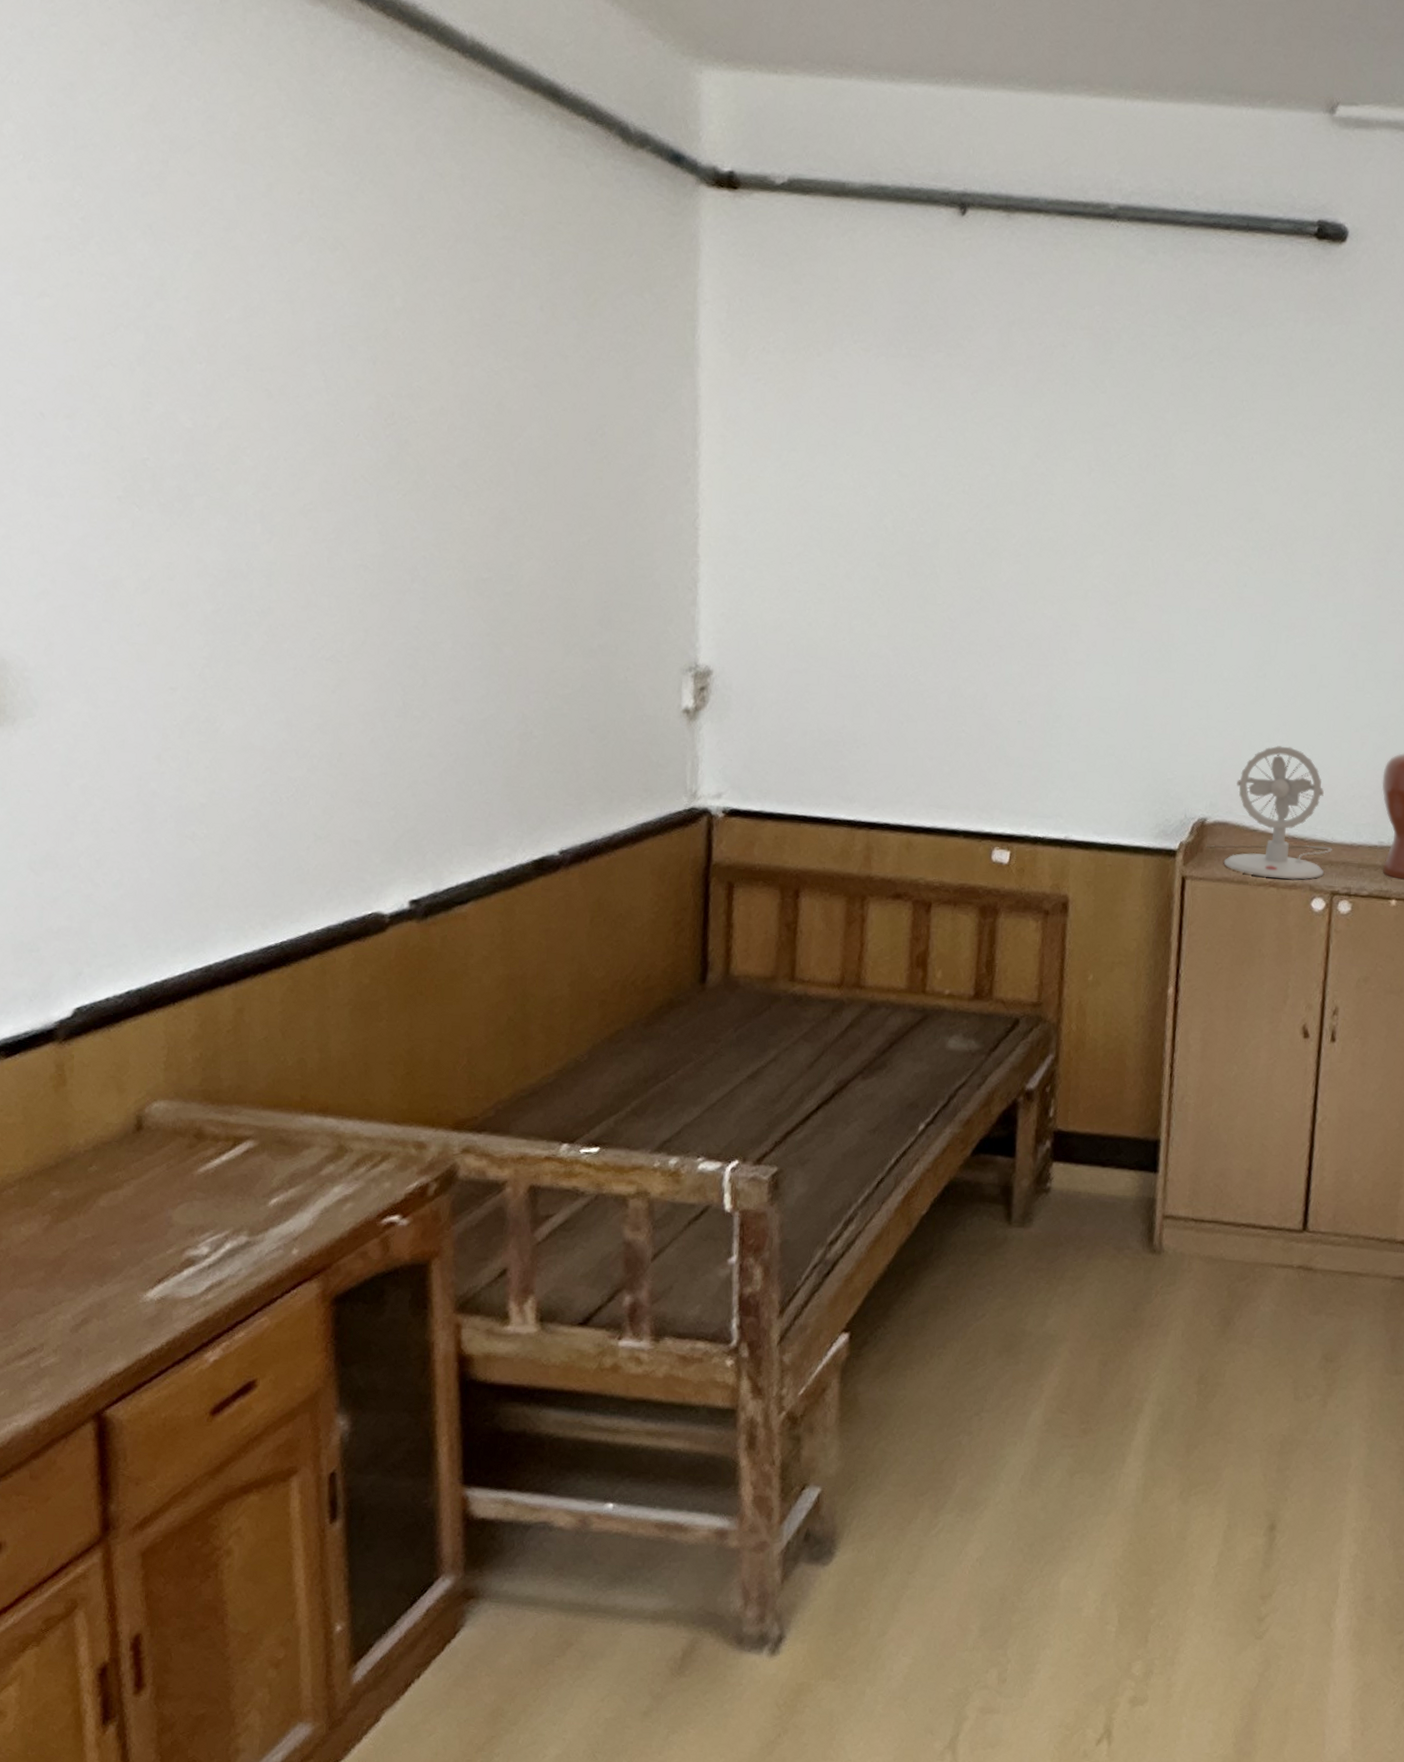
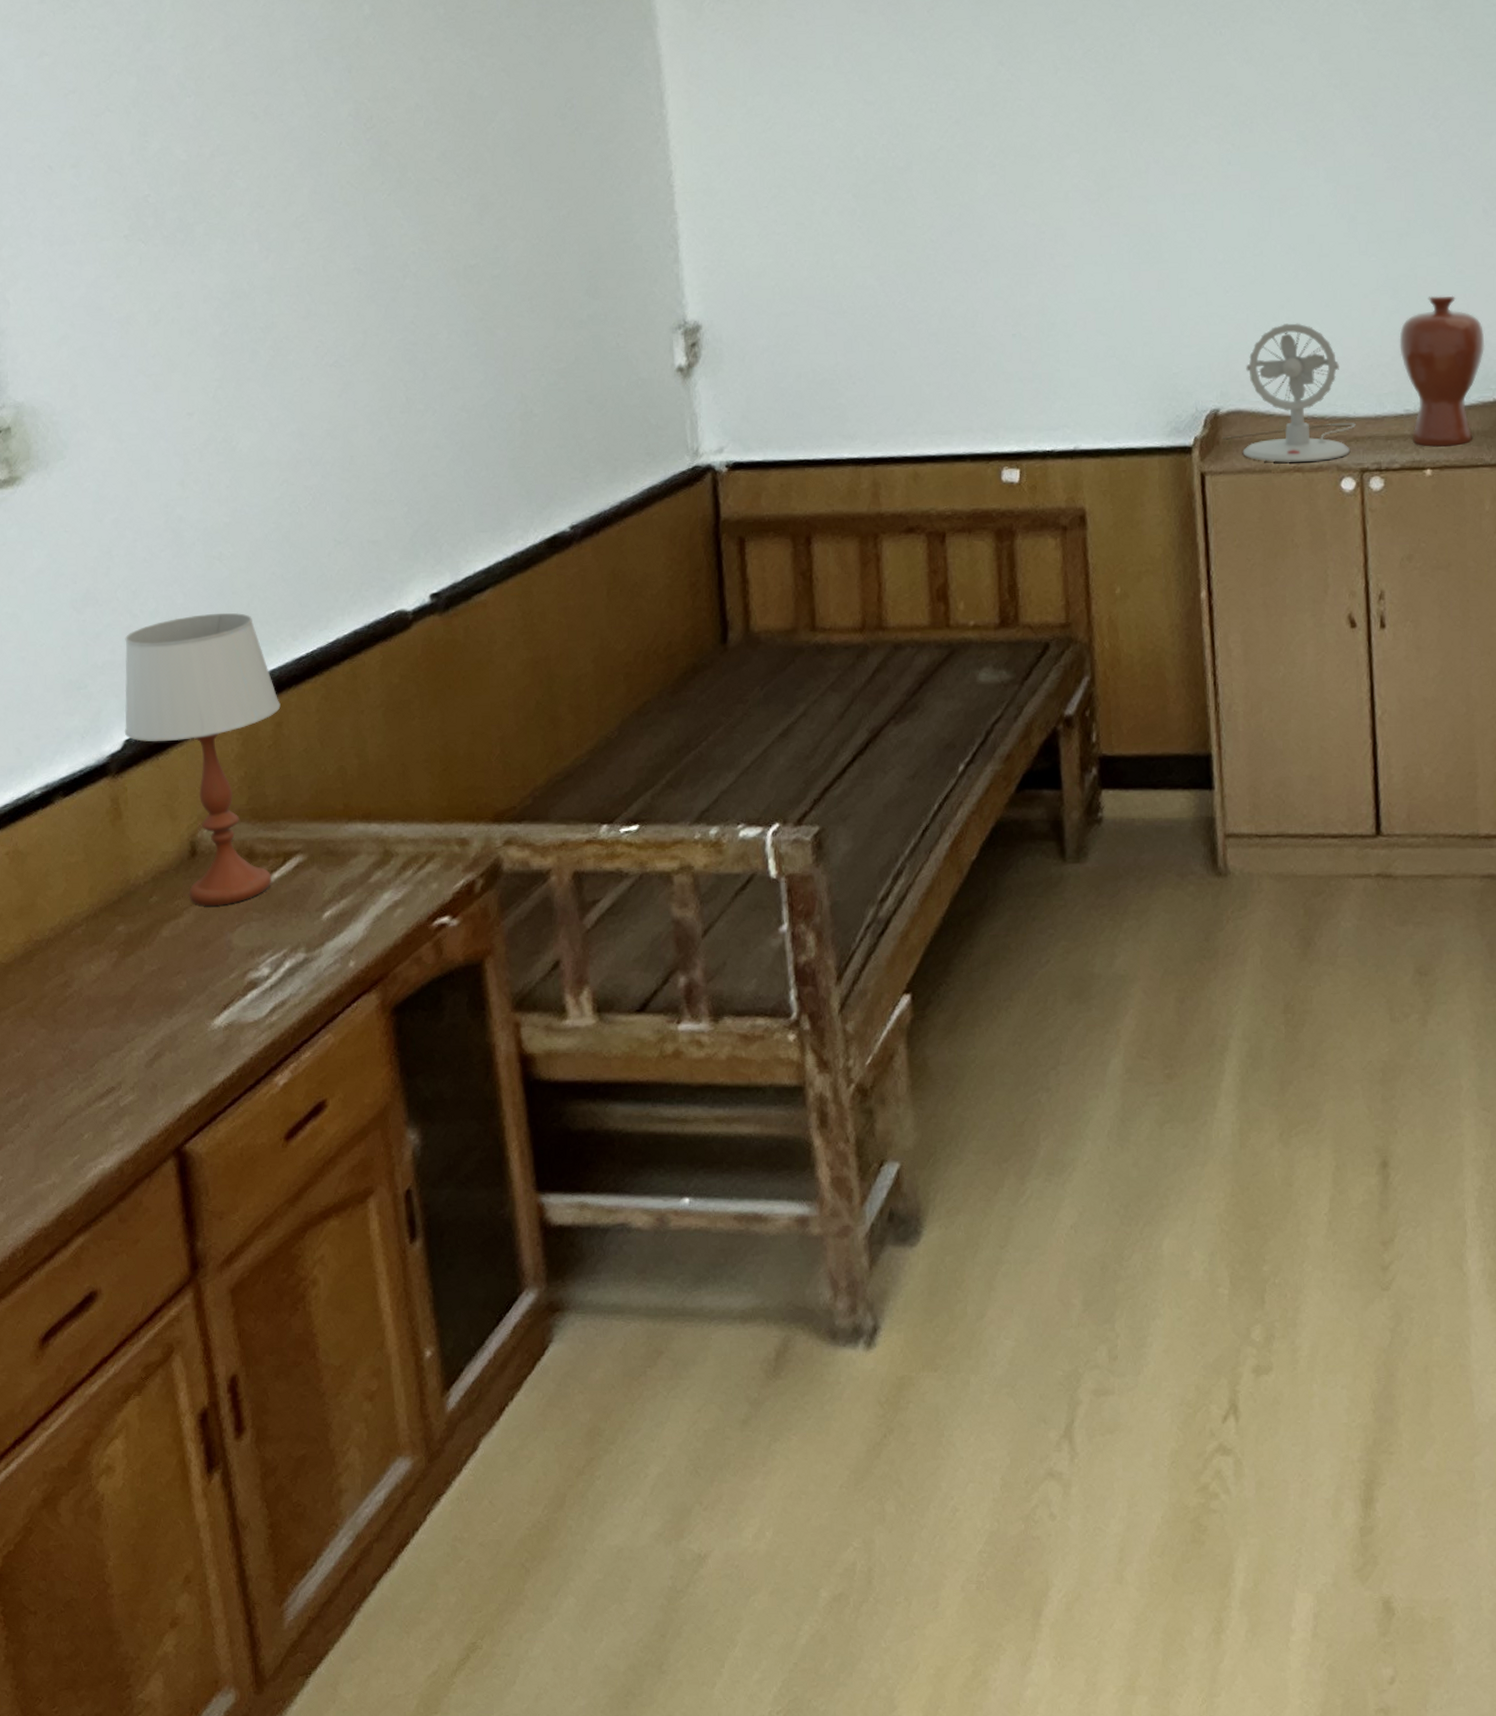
table lamp: none [75,892,244,1182] -> present [124,612,281,907]

